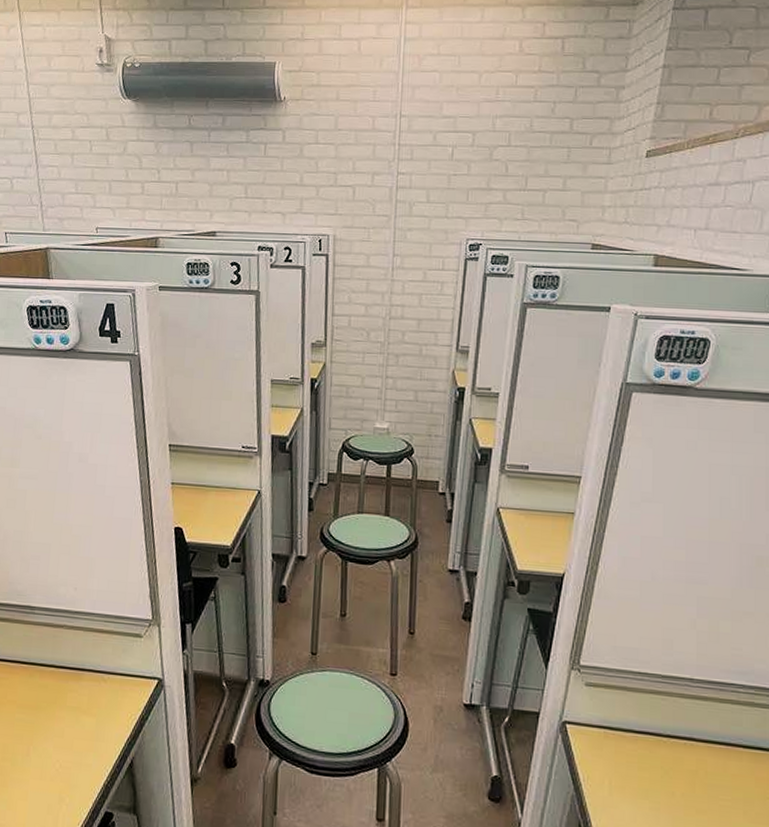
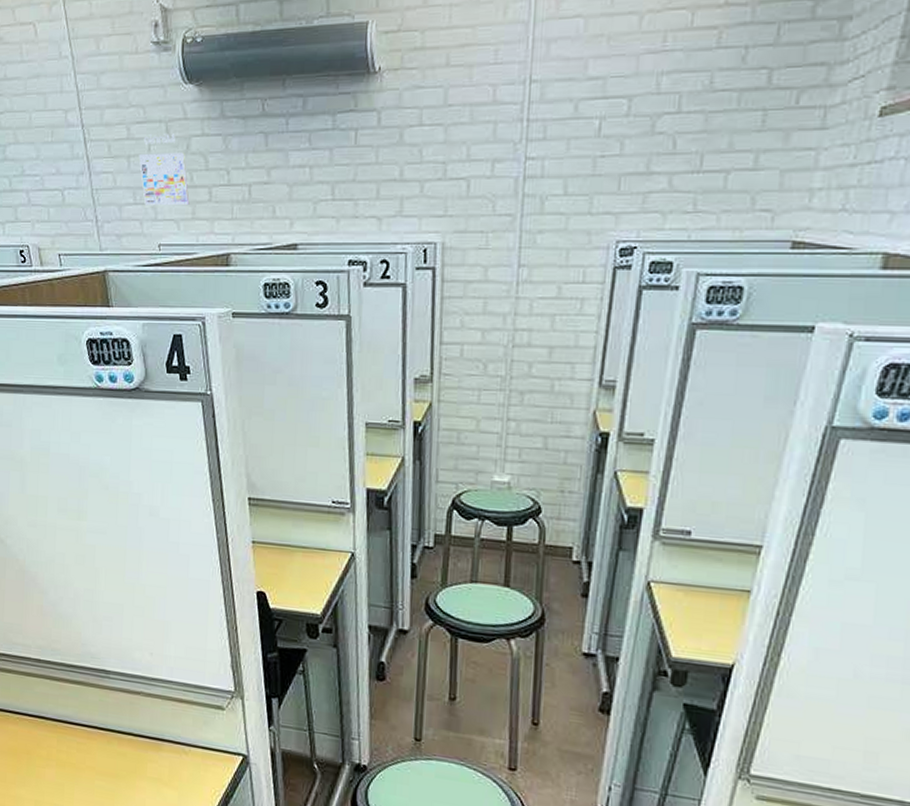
calendar: none [81,137,125,197] -> present [138,133,190,206]

